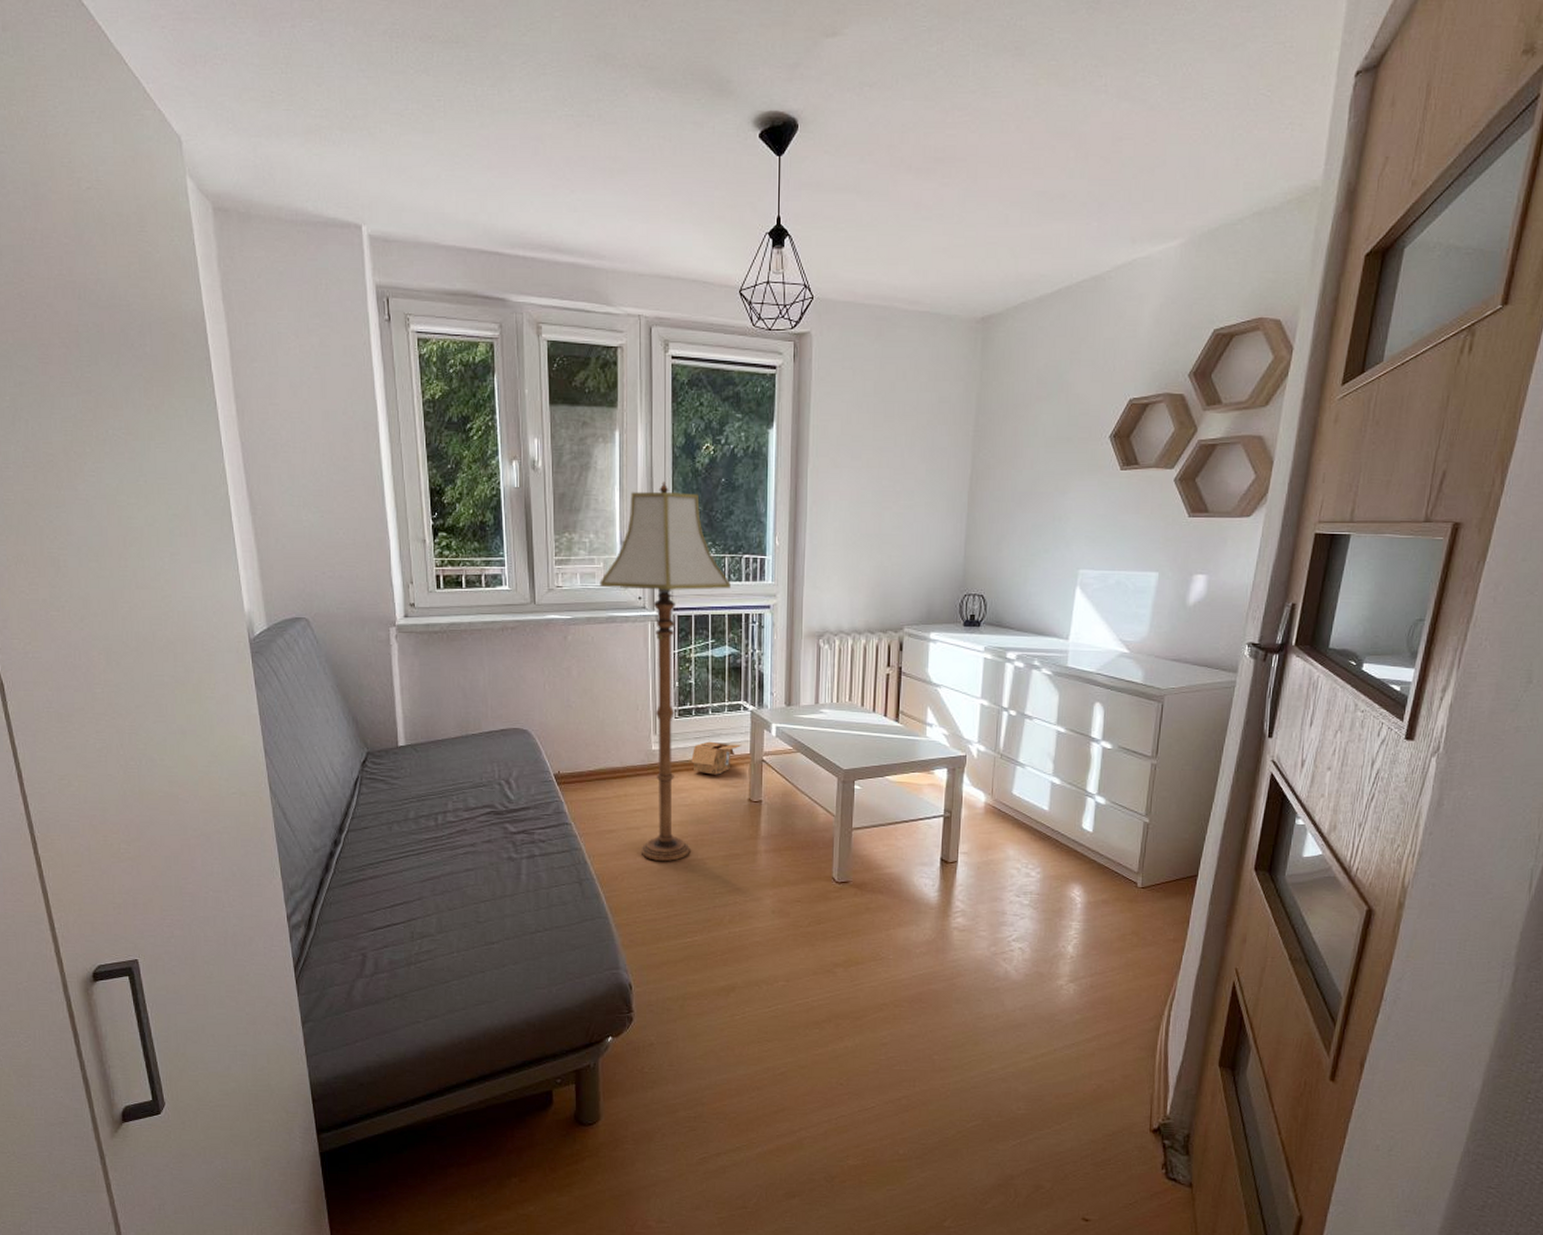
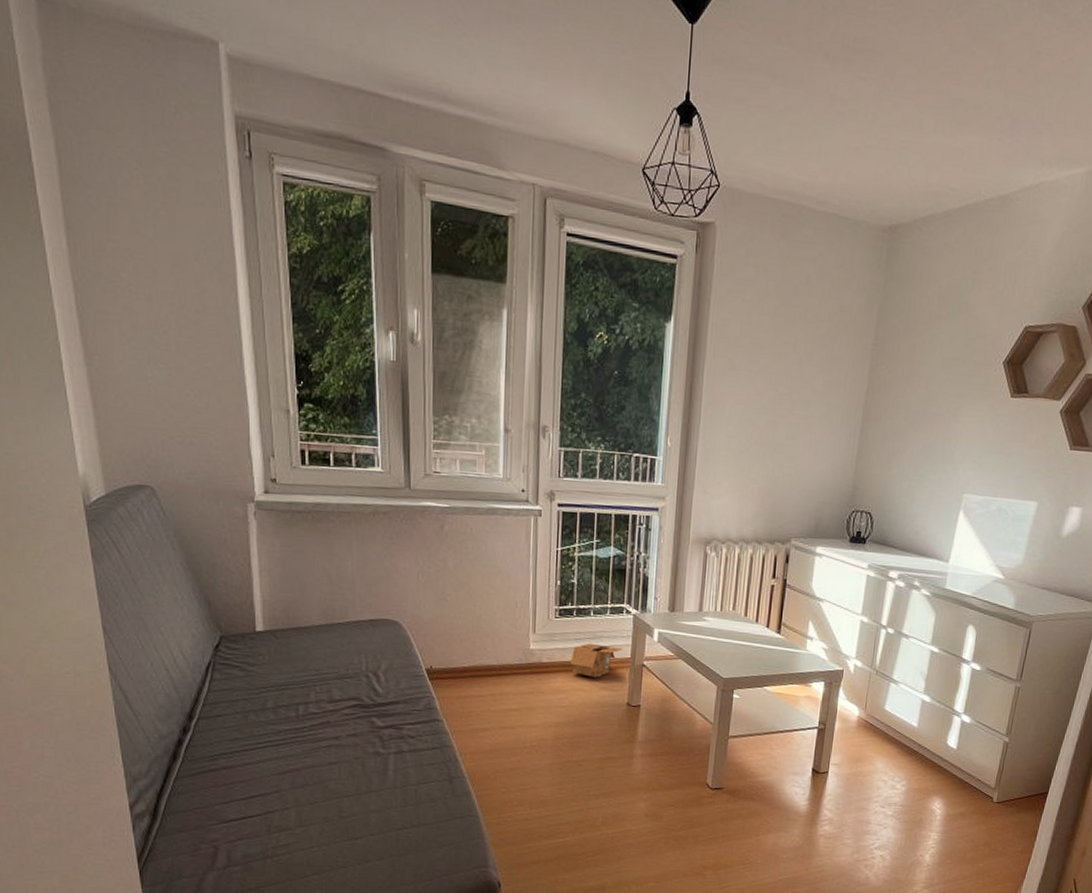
floor lamp: present [599,482,731,862] -> none [480,369,619,763]

